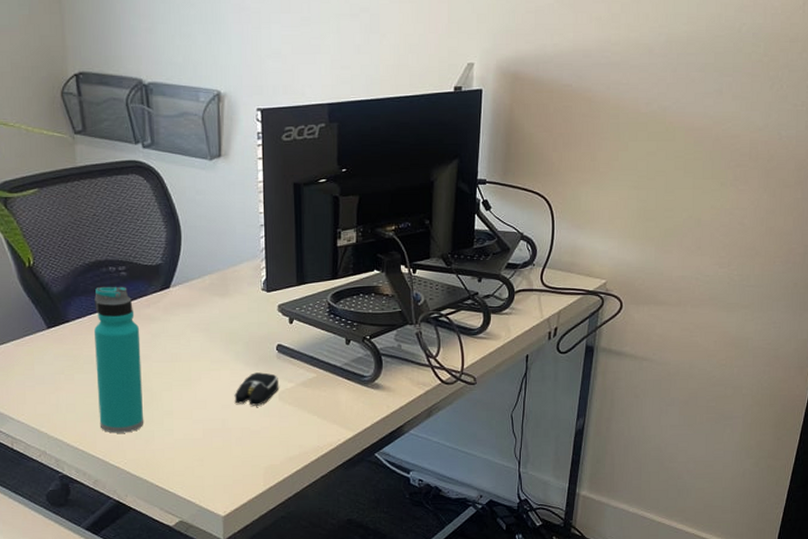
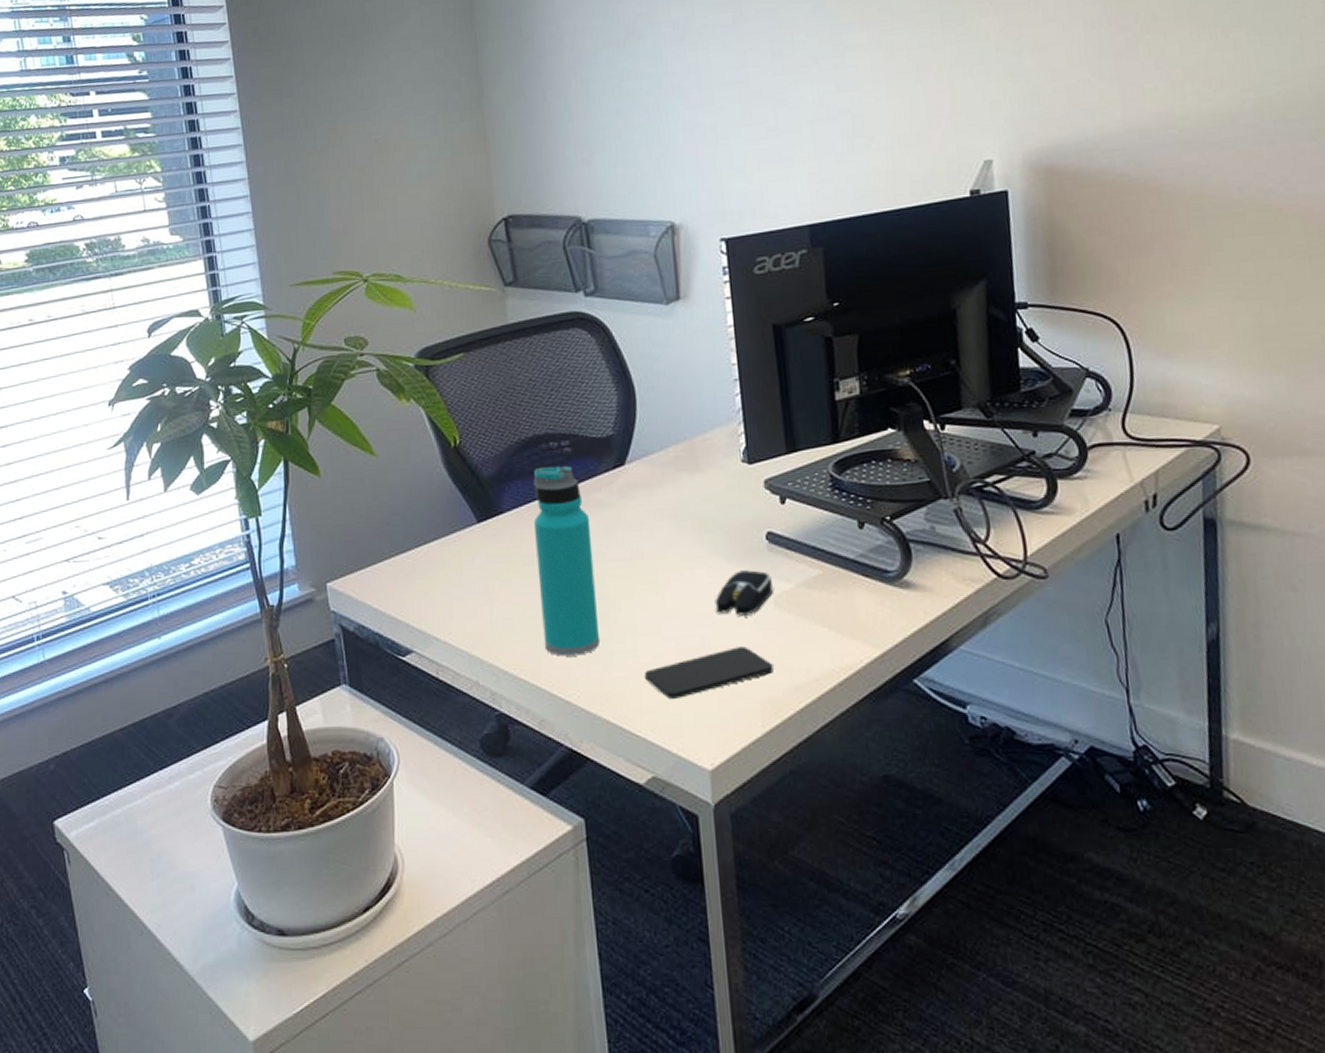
smartphone: none [178,428,275,465] -> present [645,646,774,699]

